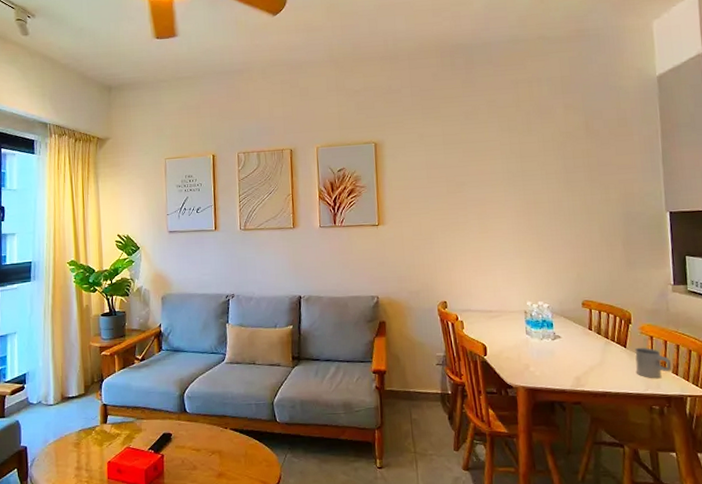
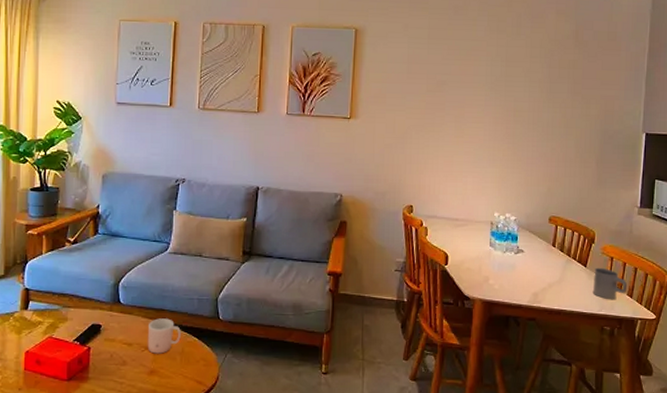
mug: none [212,424,243,458] -> present [147,318,181,354]

